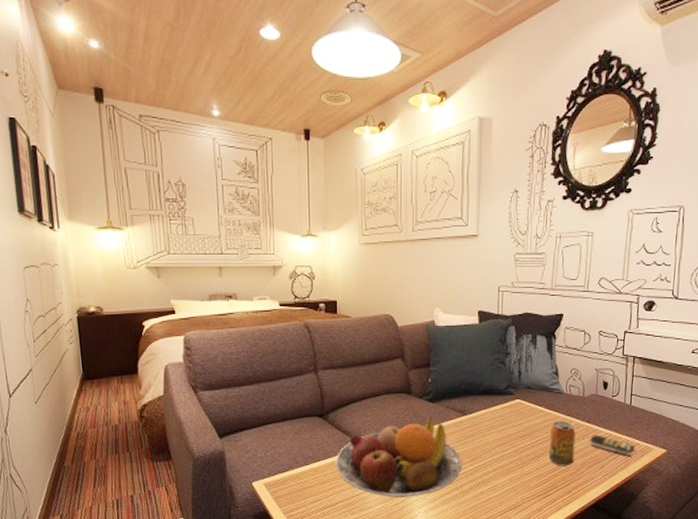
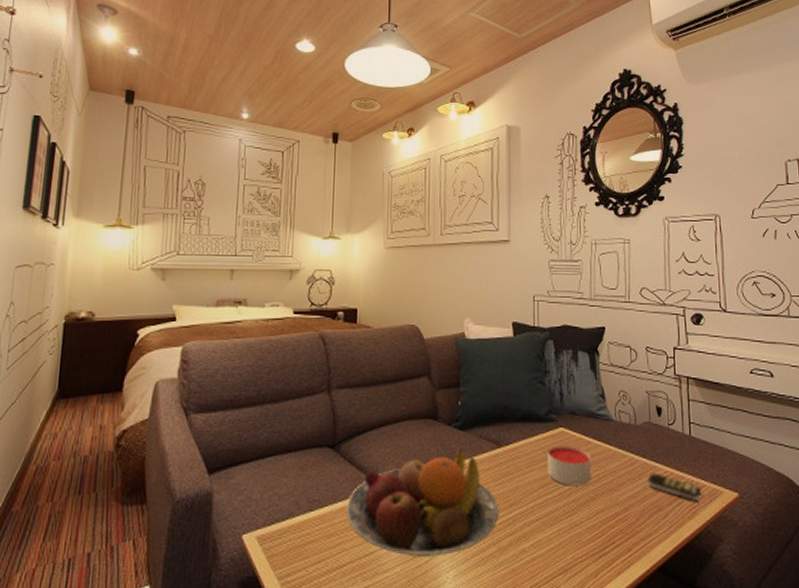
candle: none [505,414,543,445] -> present [548,446,592,486]
beverage can: present [548,421,576,466] -> none [600,455,632,515]

